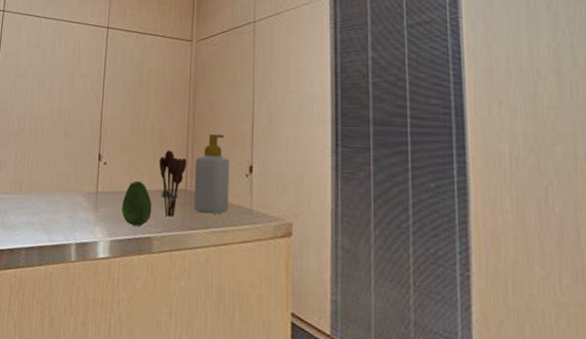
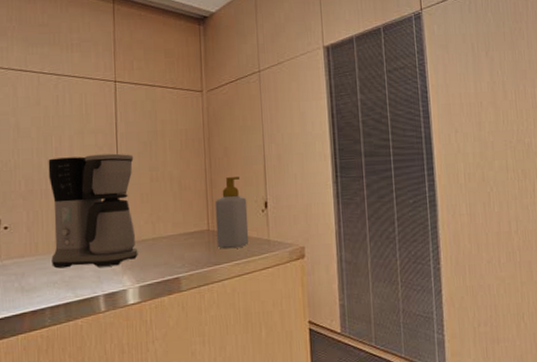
coffee maker: none [32,99,118,215] -> present [48,153,138,269]
fruit: present [121,180,152,226] -> none [147,227,178,270]
utensil holder: present [159,150,187,217] -> none [181,195,207,257]

